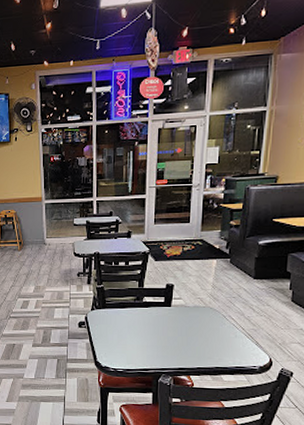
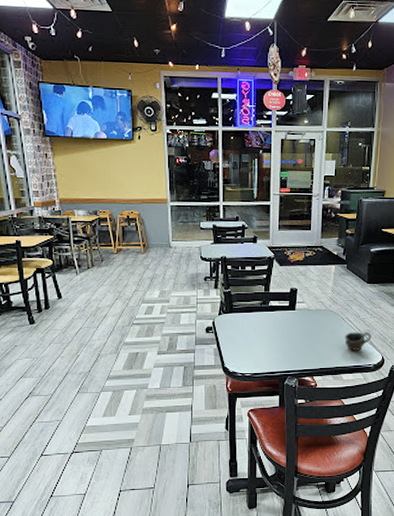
cup: none [226,331,258,351] -> present [345,332,371,350]

